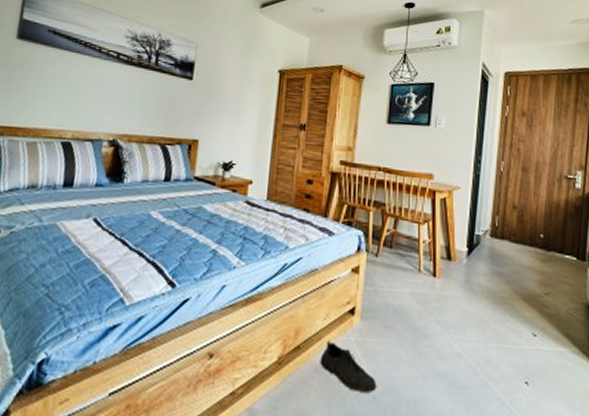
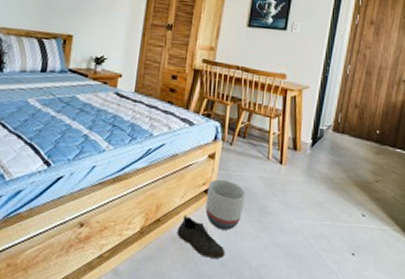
planter: none [351,296,396,358] -> present [205,179,245,230]

